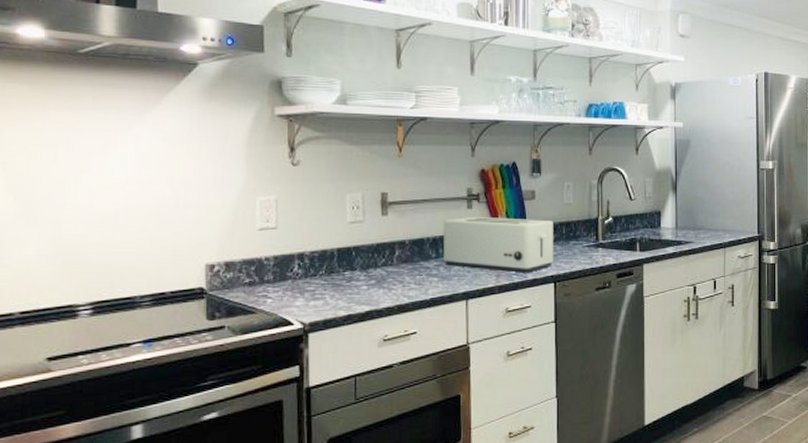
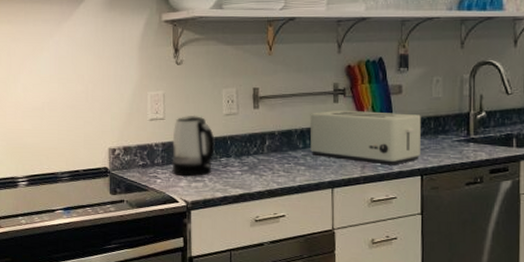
kettle: none [286,223,338,295] -> present [172,115,215,177]

